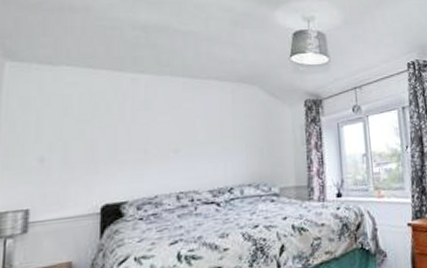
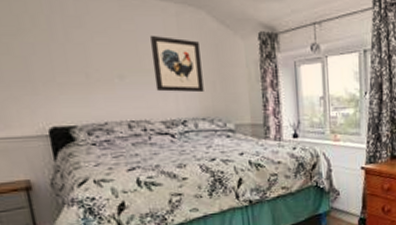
wall art: none [206,110,252,162] -> present [150,35,204,93]

